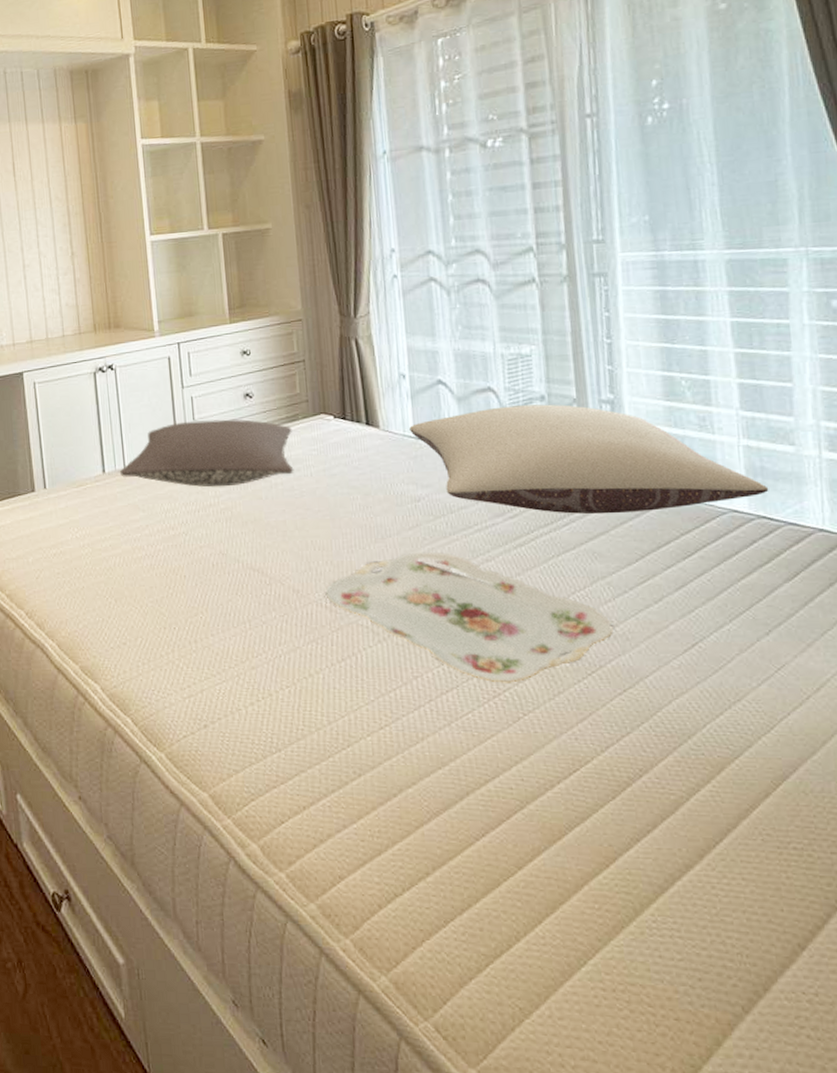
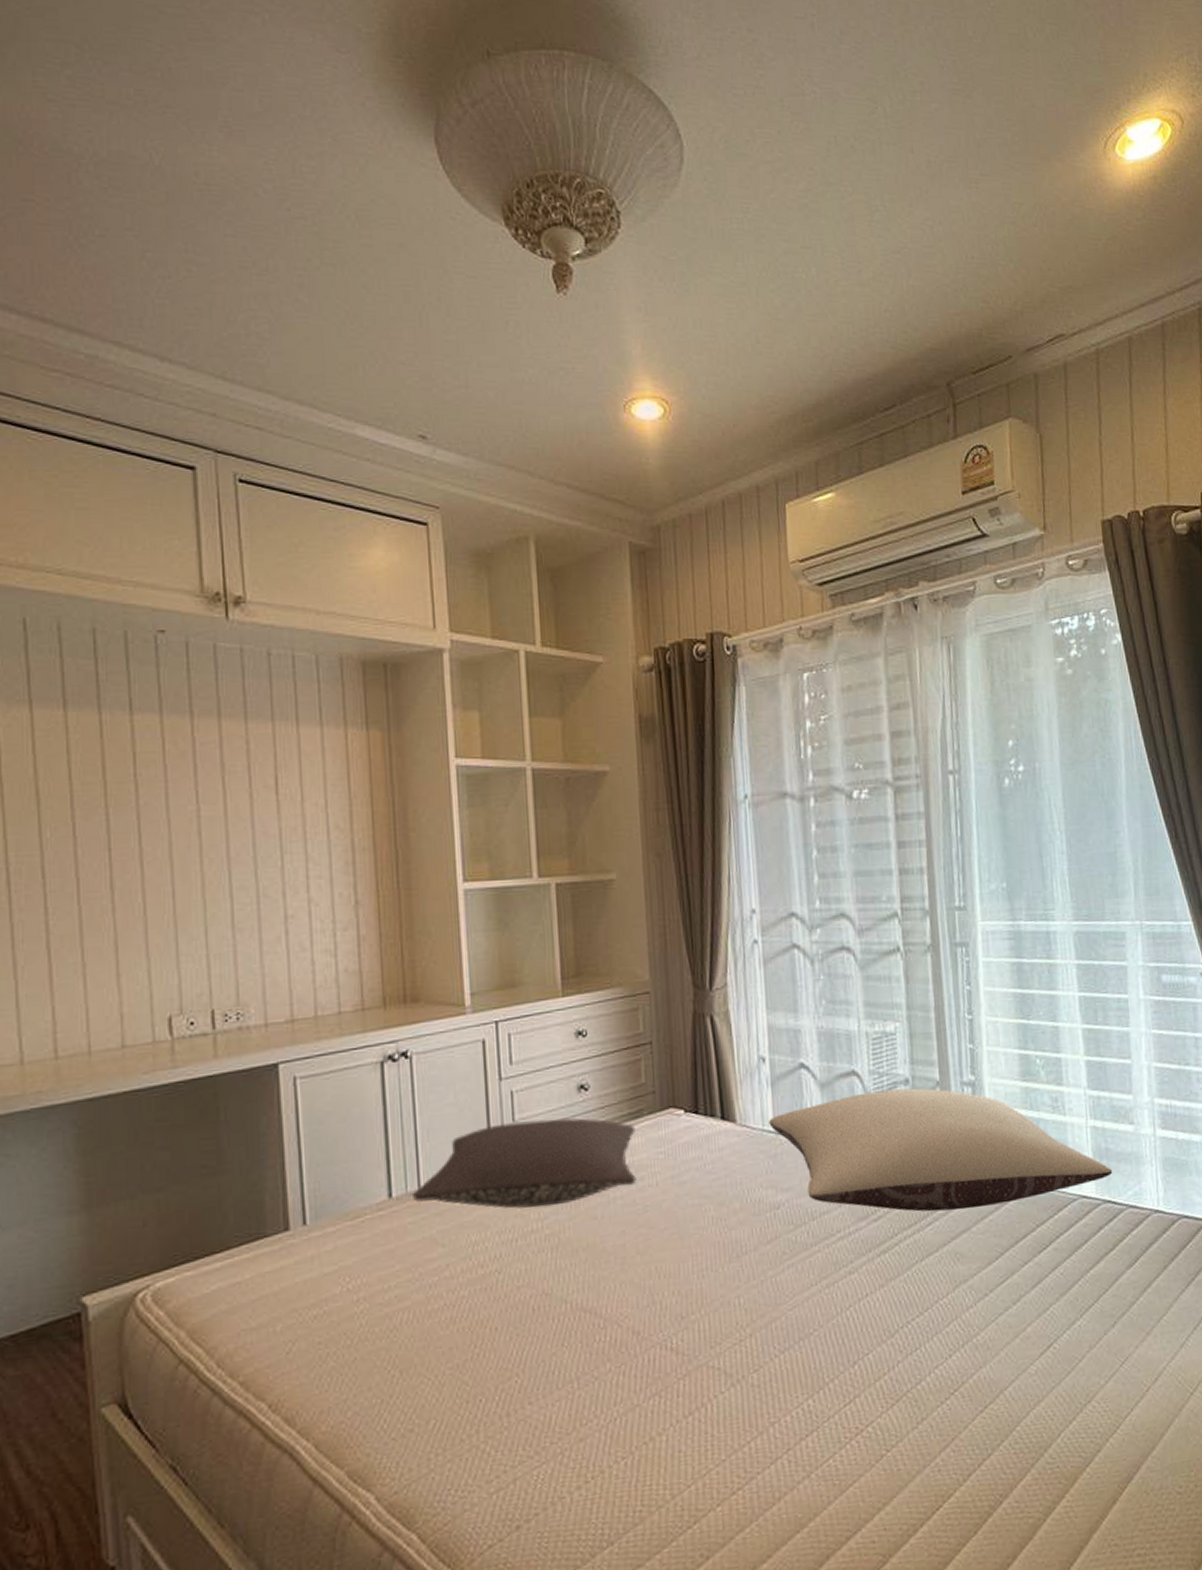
serving tray: present [325,552,613,683] -> none [671,1268,975,1417]

